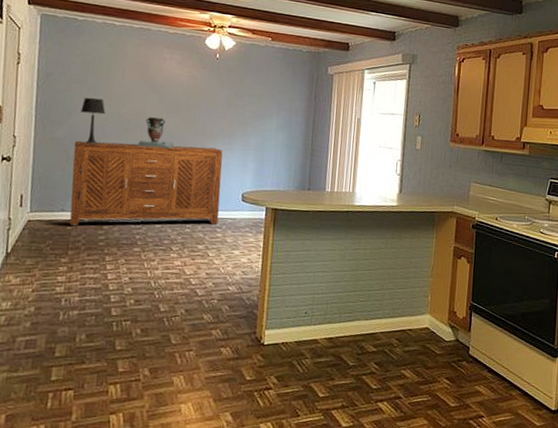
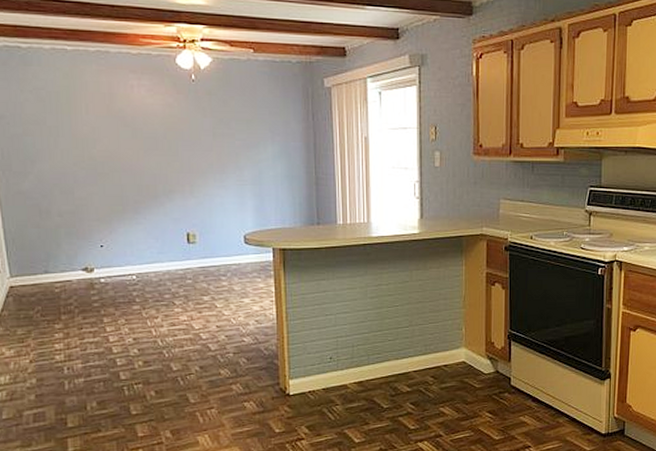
sideboard: present [69,140,223,226] -> none [44,186,222,289]
table lamp: present [81,97,106,145] -> none [45,140,74,195]
decorative urn: present [138,117,174,149] -> none [117,156,158,193]

